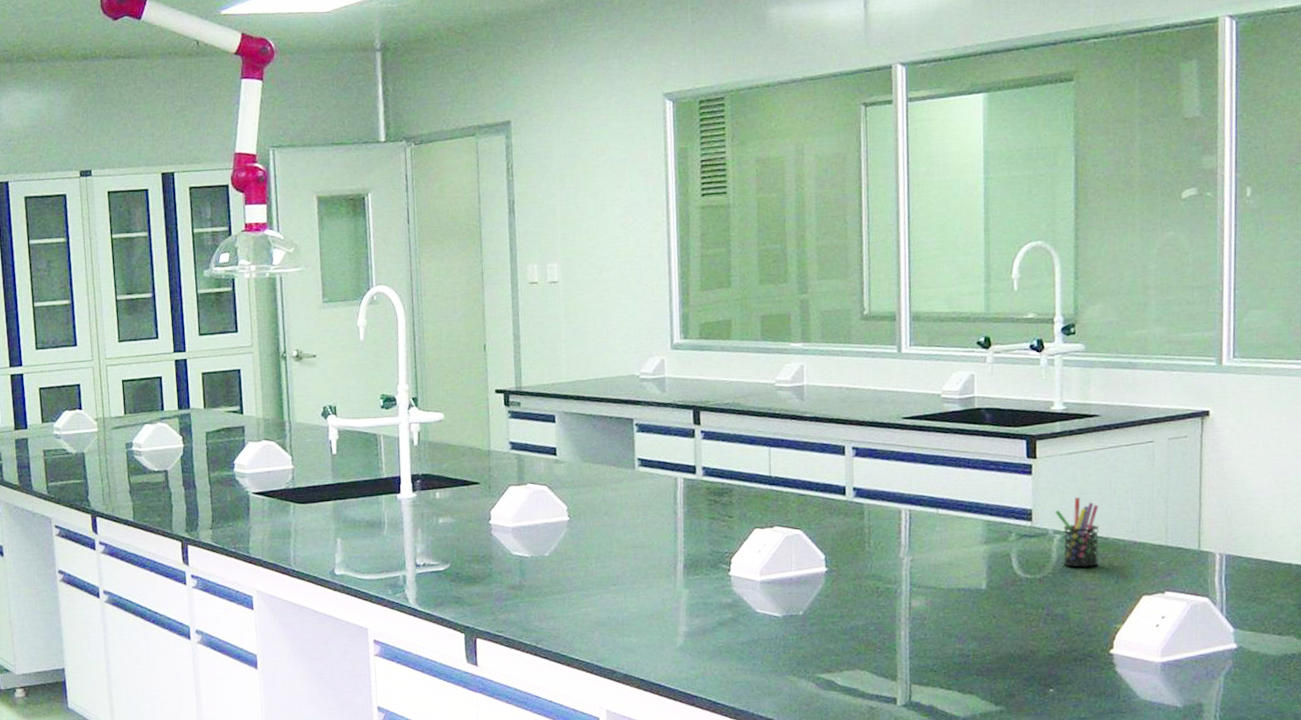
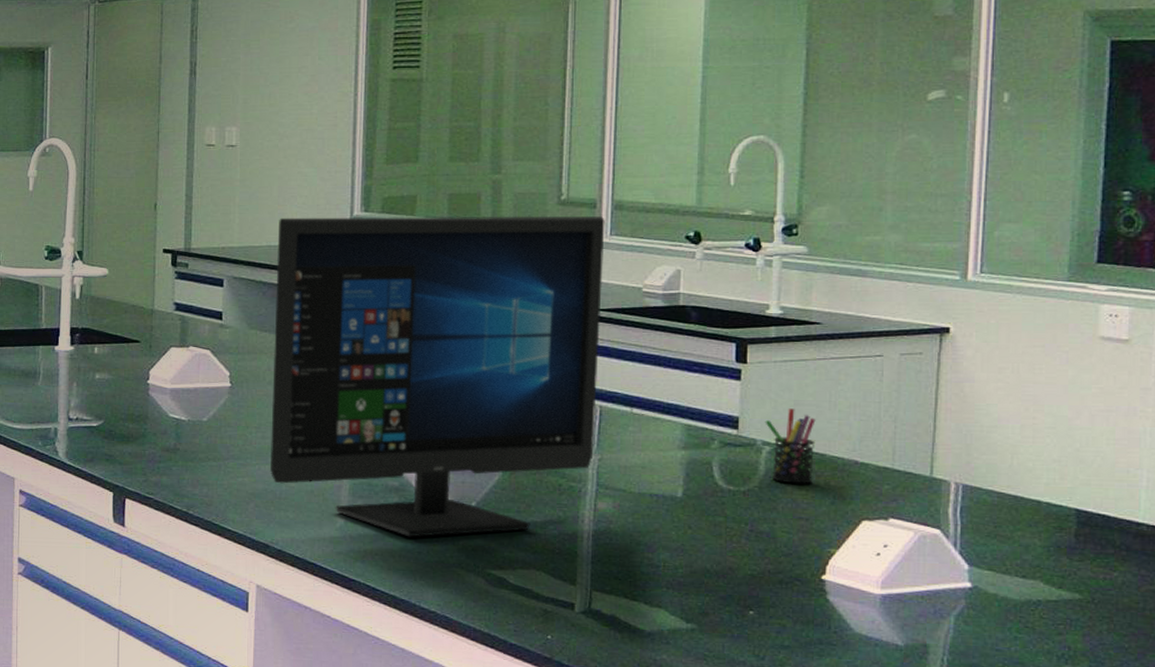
computer monitor: none [604,328,906,650] -> present [270,215,605,537]

